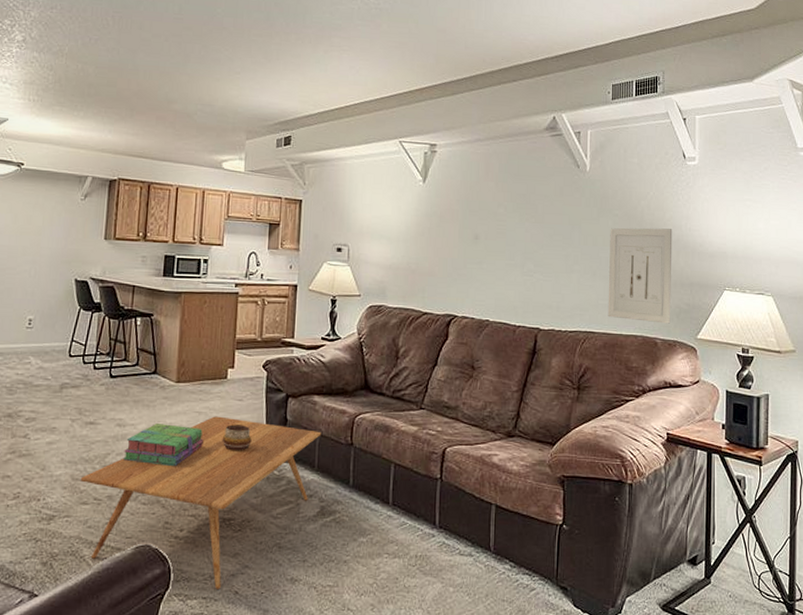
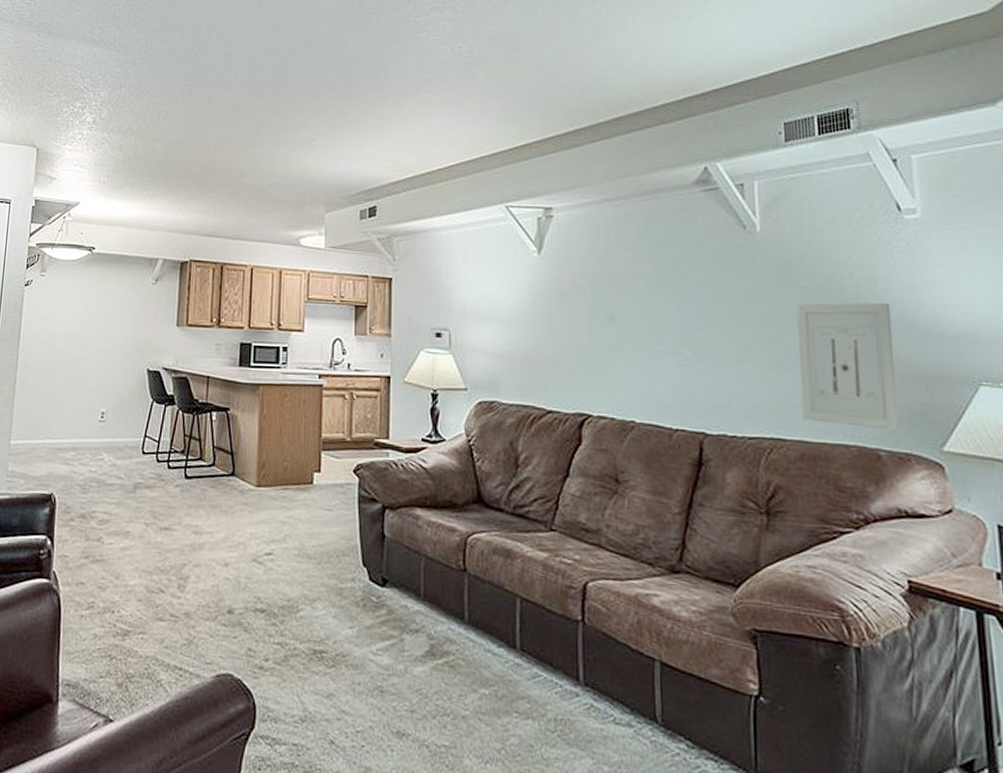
coffee table: present [80,416,322,589] -> none [155,527,427,736]
stack of books: present [123,424,203,467] -> none [201,533,288,585]
decorative bowl: present [222,424,252,451] -> none [309,538,344,571]

